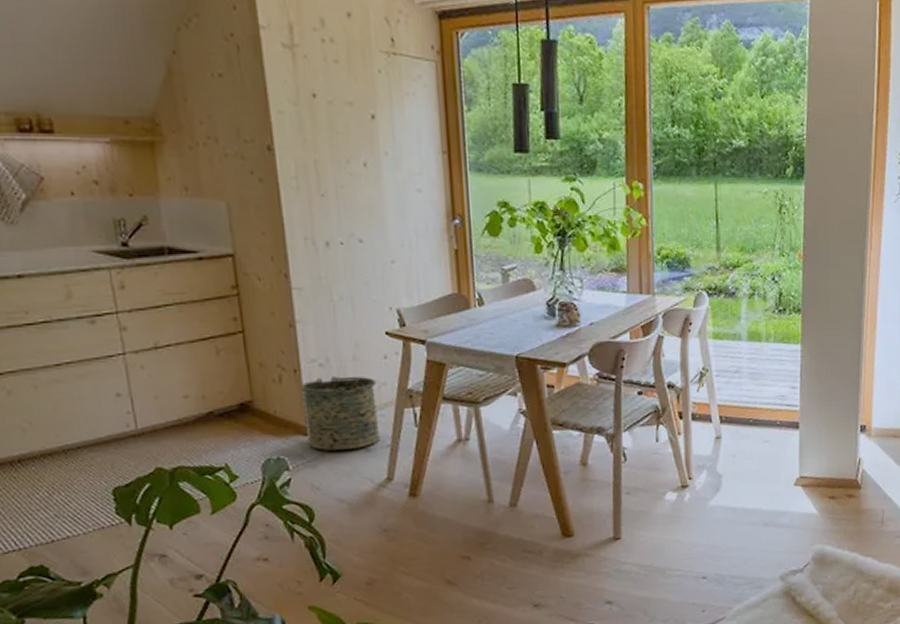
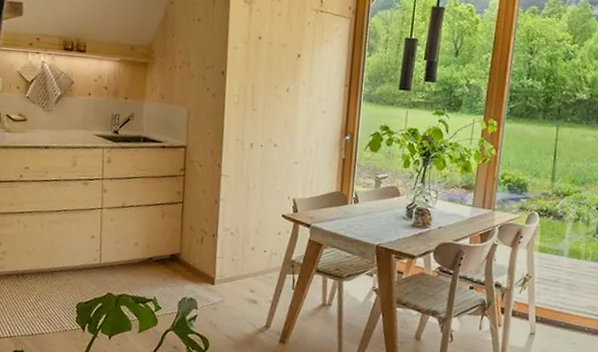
bucket: present [300,376,380,451] -> none [214,242,269,300]

